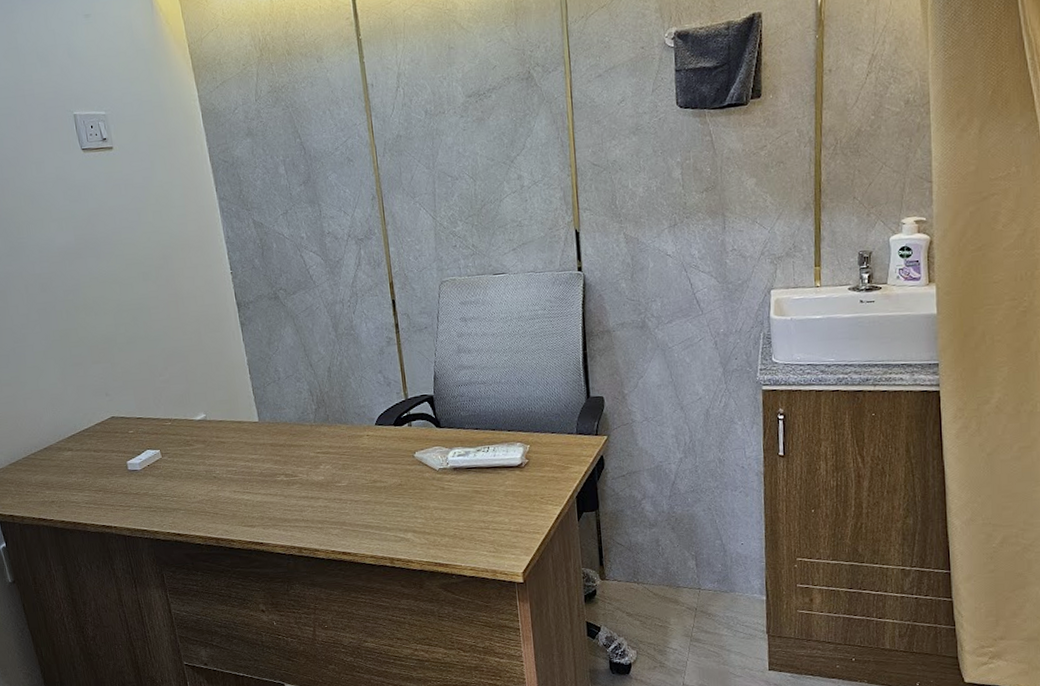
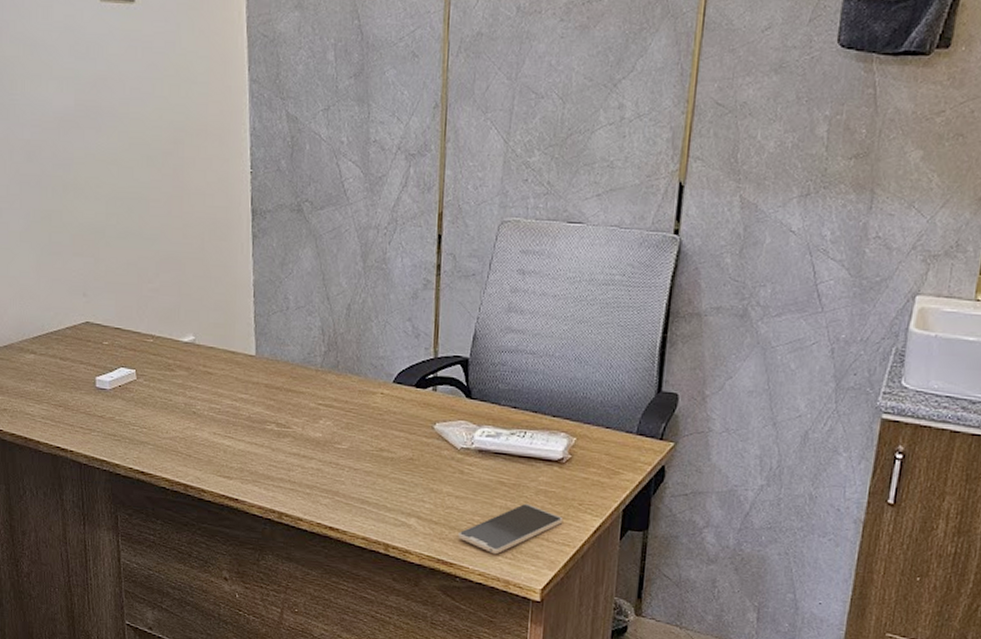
smartphone: none [449,504,531,551] -> present [458,503,564,555]

